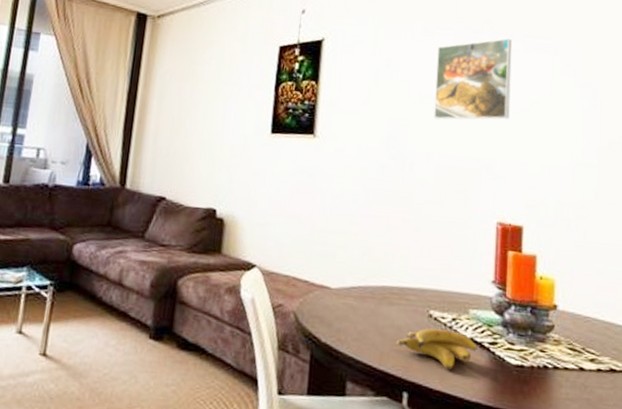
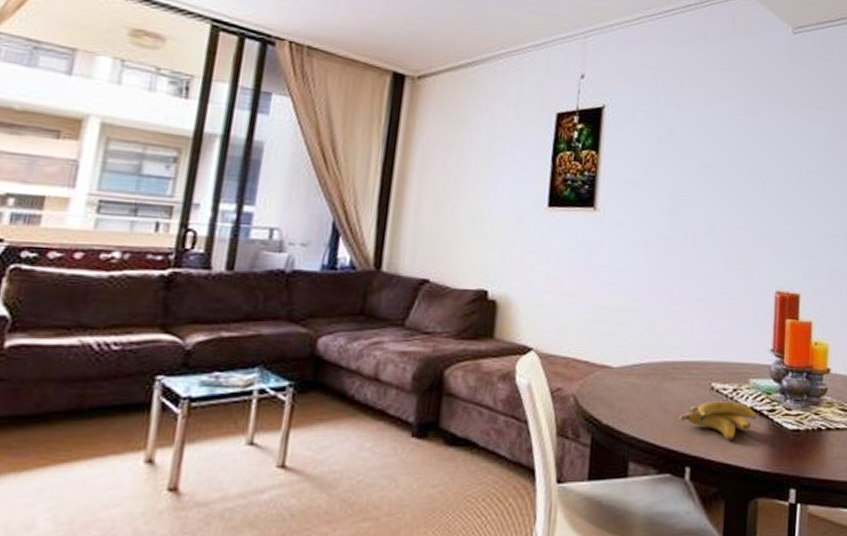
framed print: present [434,38,512,120] -> none [716,108,791,191]

